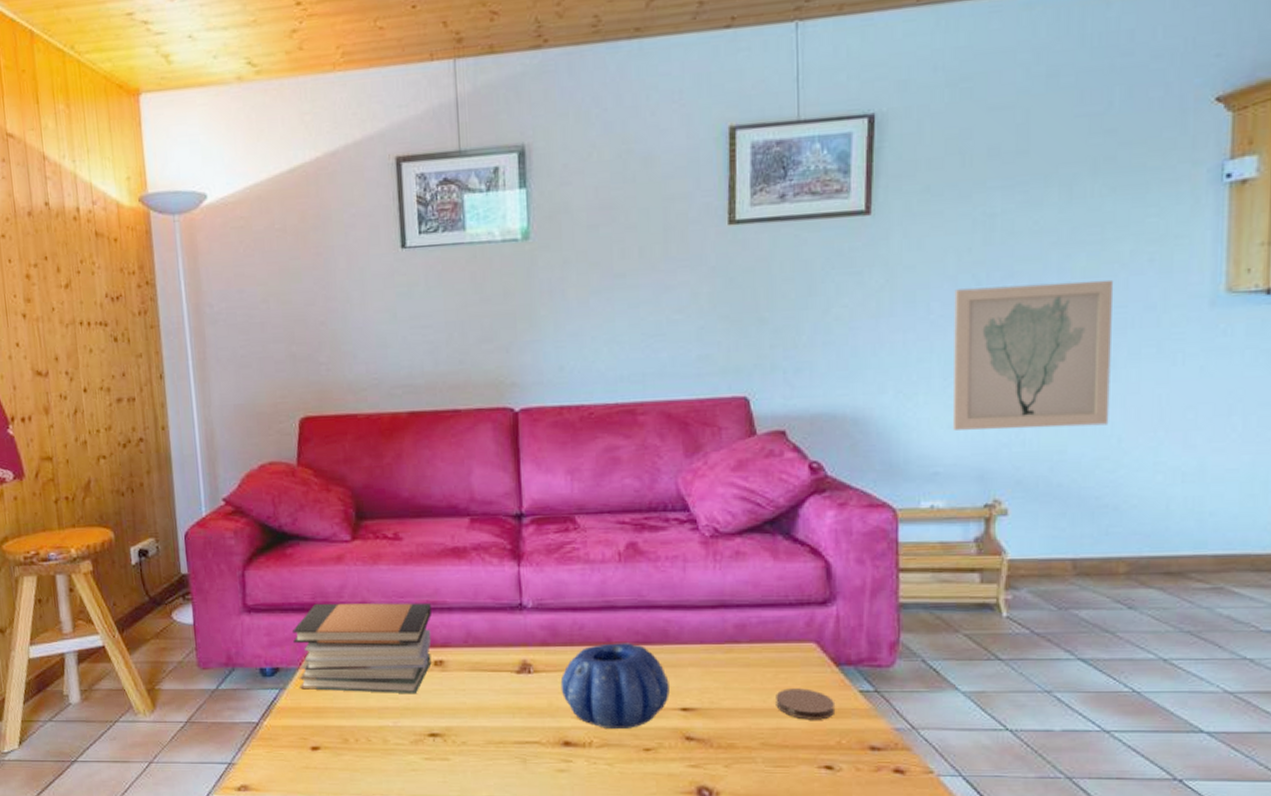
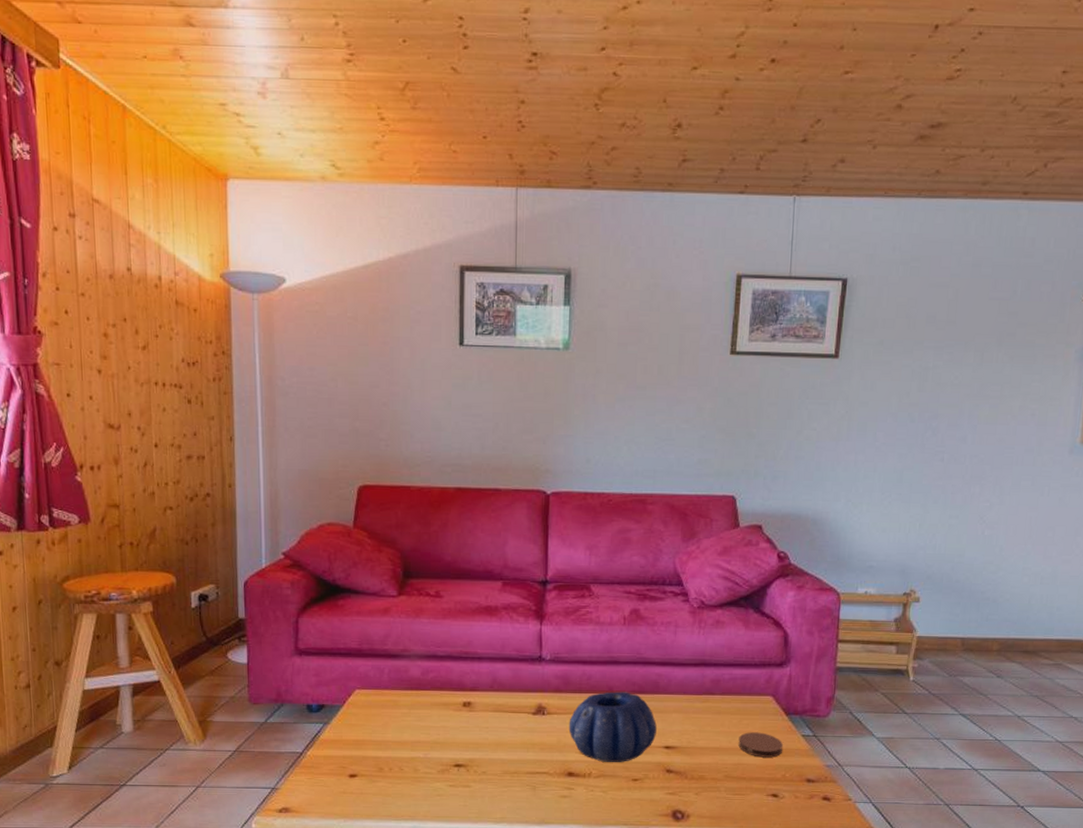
book stack: present [293,602,432,694] -> none [339,649,464,731]
wall art: present [952,279,1113,430] -> none [885,424,1006,537]

